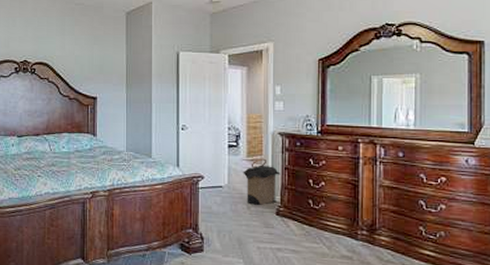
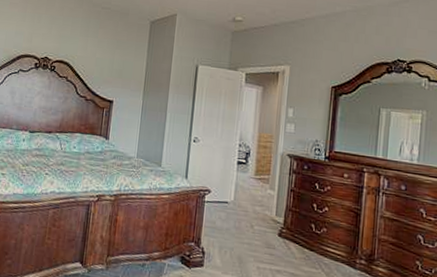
laundry hamper: present [243,158,281,205] -> none [249,178,286,225]

